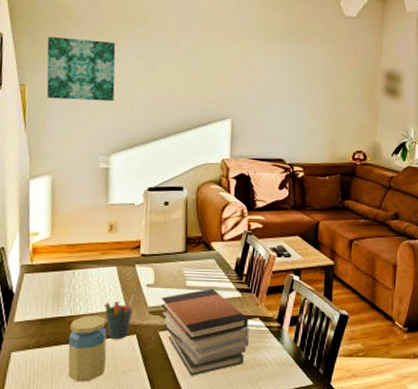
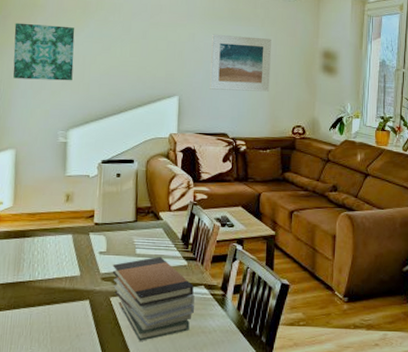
jar: present [68,316,107,382] -> none [25,281,63,345]
pen holder: present [103,294,135,340] -> none [59,261,88,304]
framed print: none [265,52,331,115] -> present [210,34,271,92]

